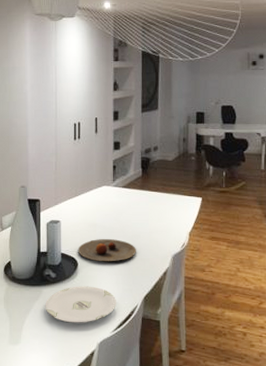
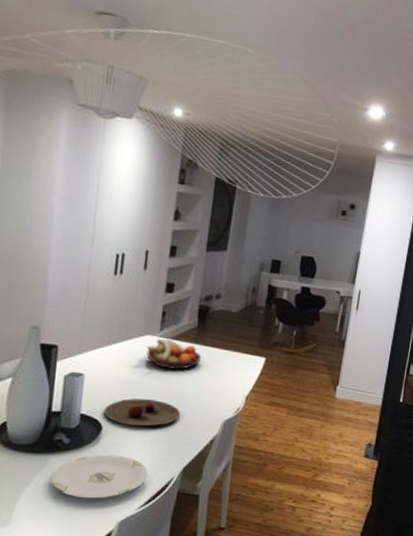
fruit bowl: none [105,187,149,213] -> present [146,338,202,370]

